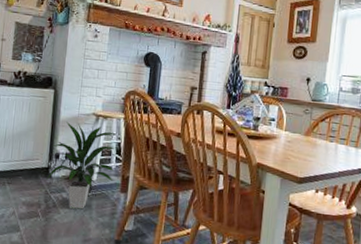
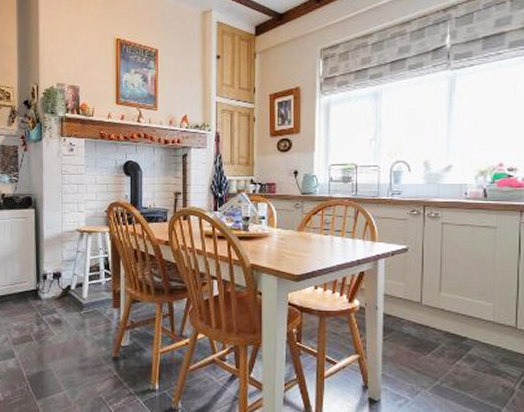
indoor plant: present [46,121,117,210] -> none [36,240,105,329]

